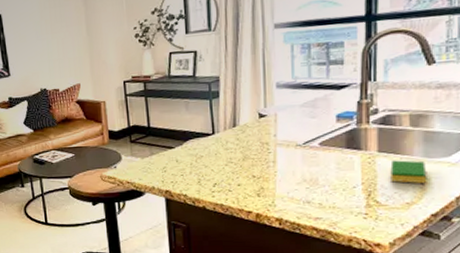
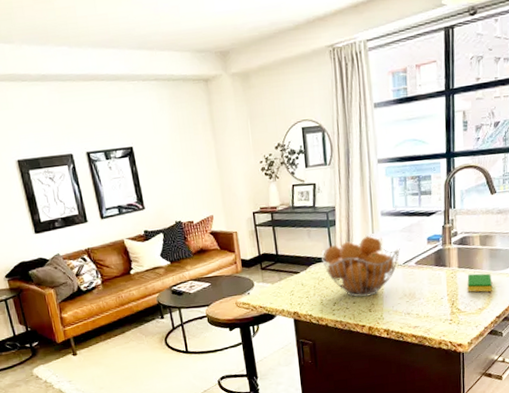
fruit basket: none [201,110,300,179] -> present [321,235,400,297]

